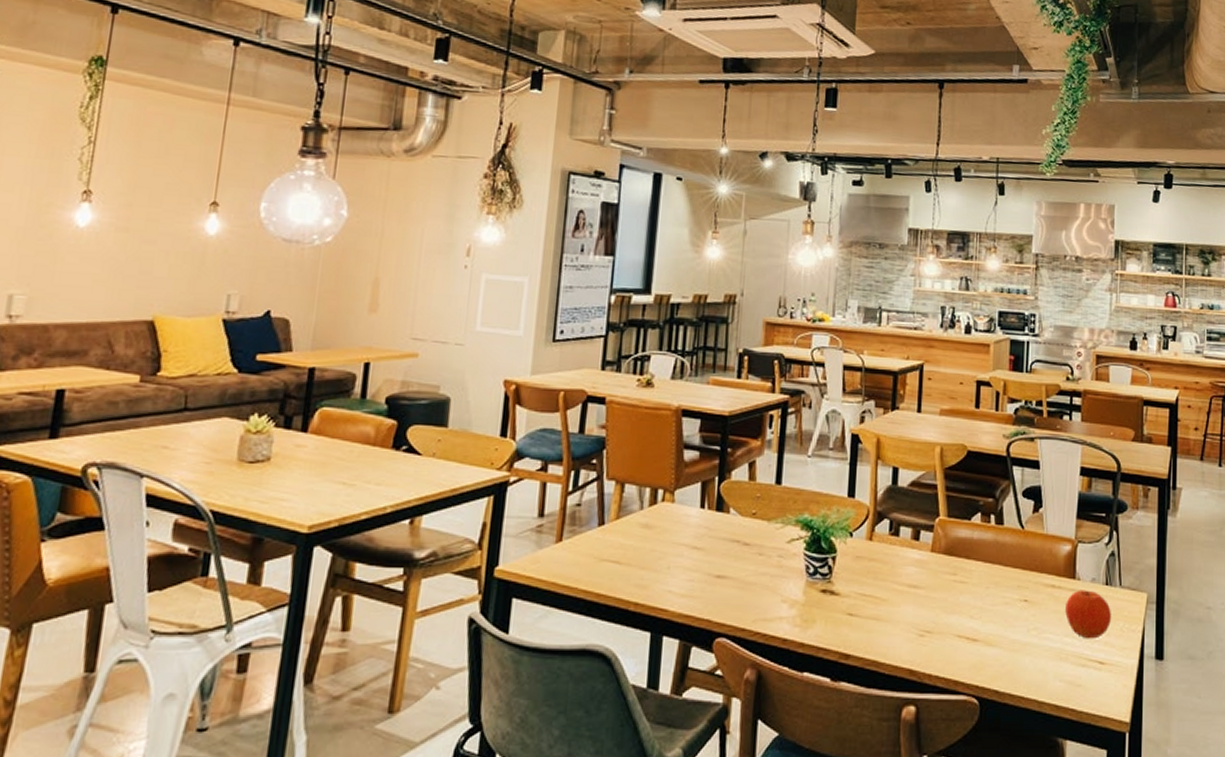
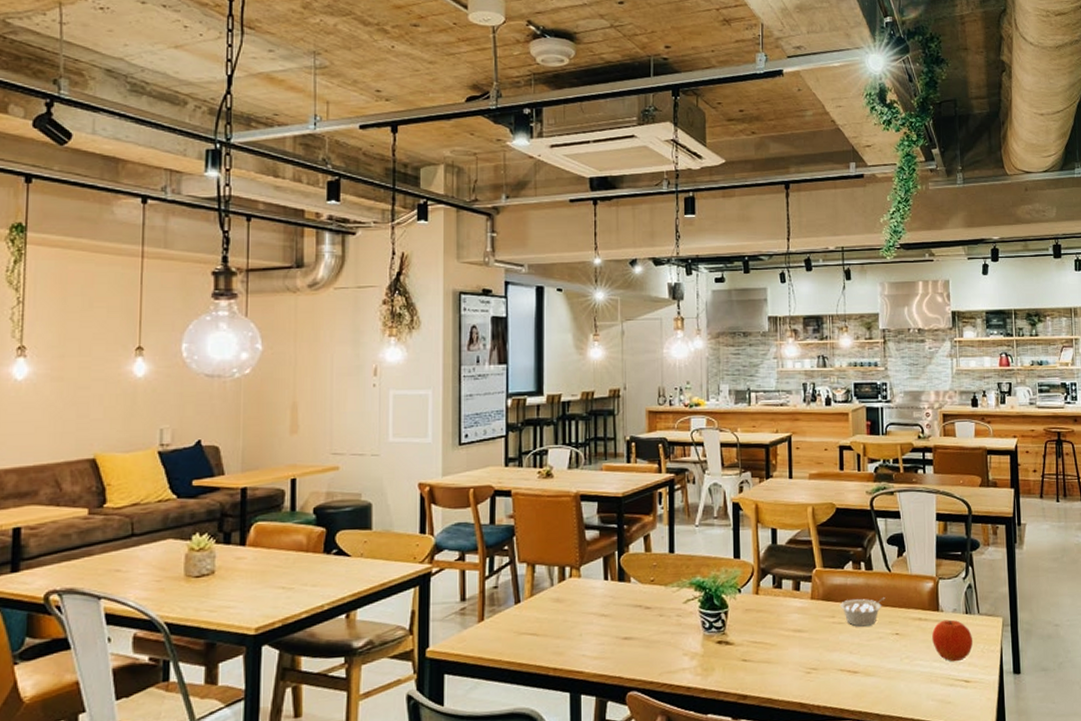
legume: none [963,557,1016,588] -> present [839,597,886,627]

